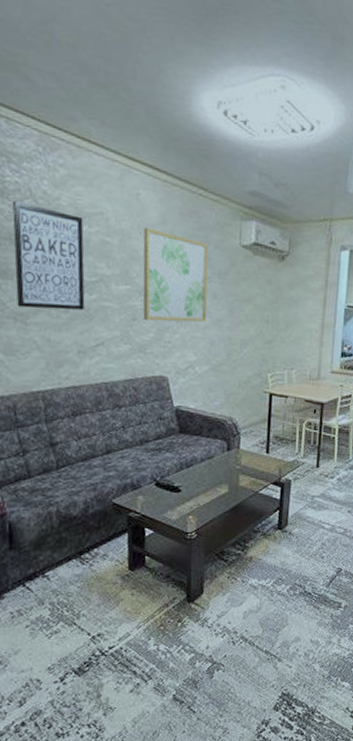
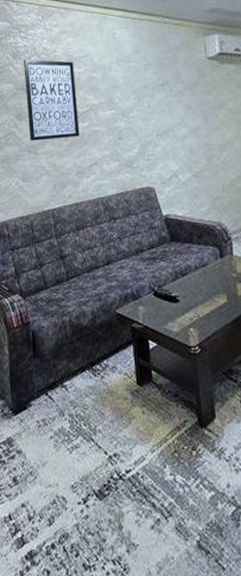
wall art: present [143,228,209,323] -> none [121,59,184,138]

